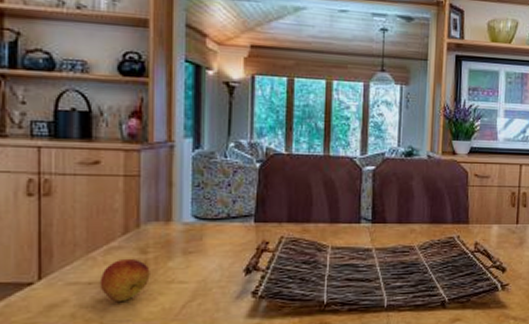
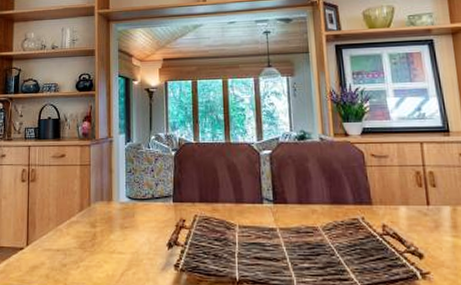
fruit: present [100,258,150,303] -> none [64,231,98,268]

